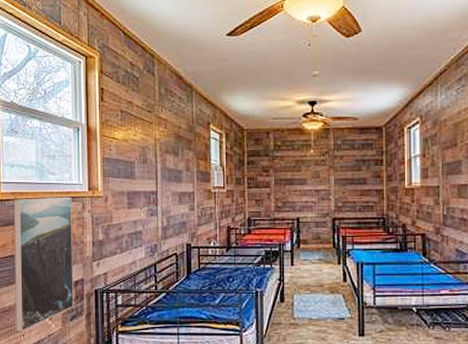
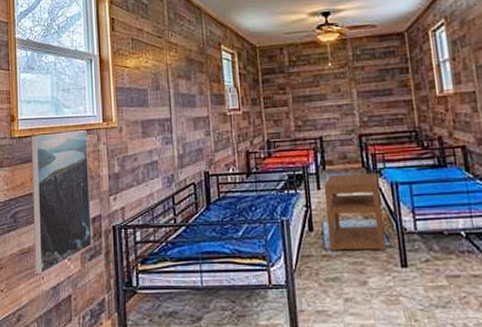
nightstand: none [297,253,347,321] -> present [323,172,386,251]

